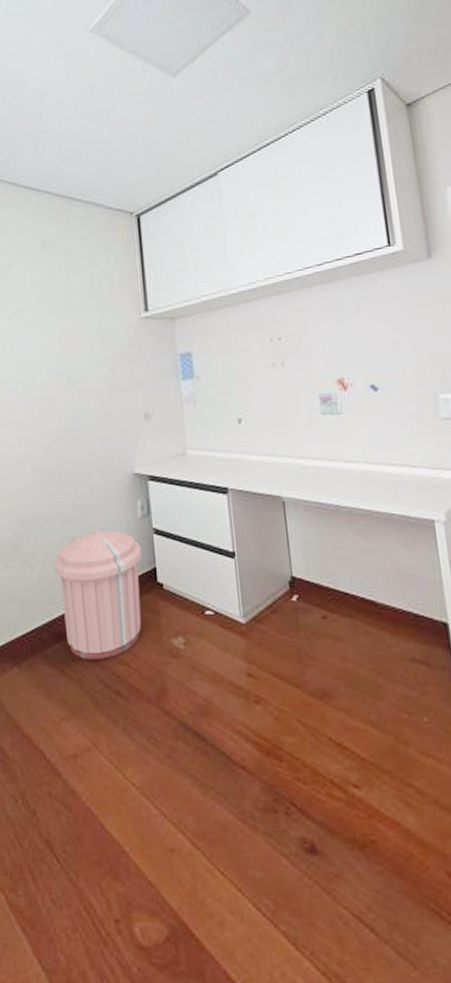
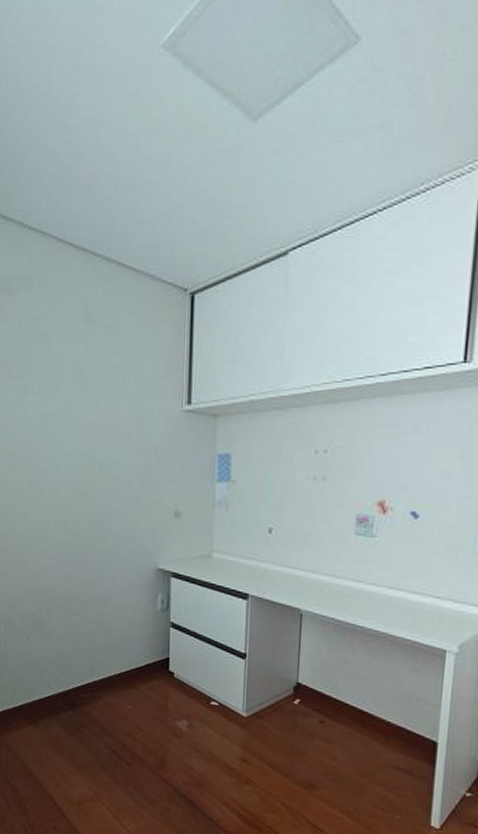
trash can: present [54,528,142,661] -> none [73,614,158,730]

